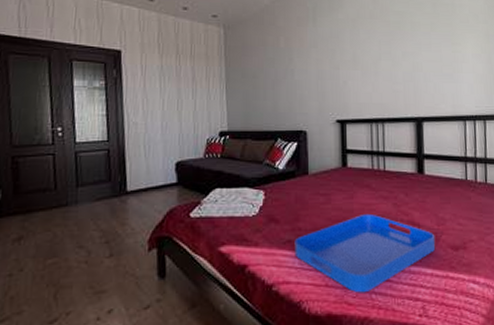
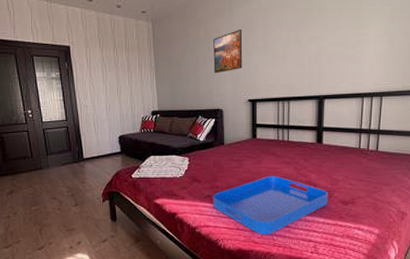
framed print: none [295,39,329,89] -> present [213,28,243,74]

